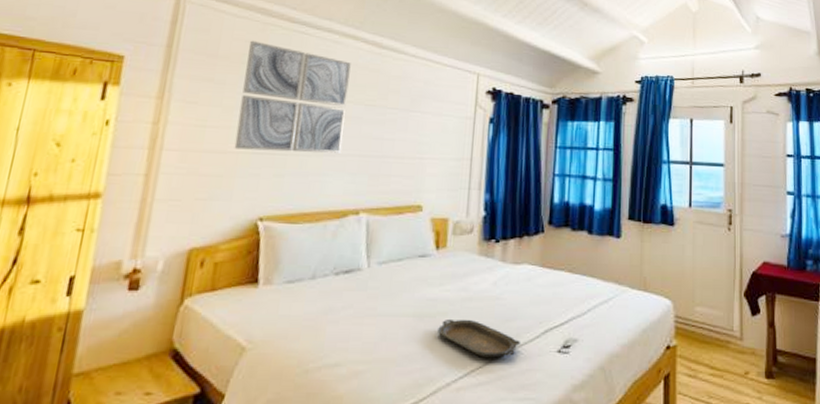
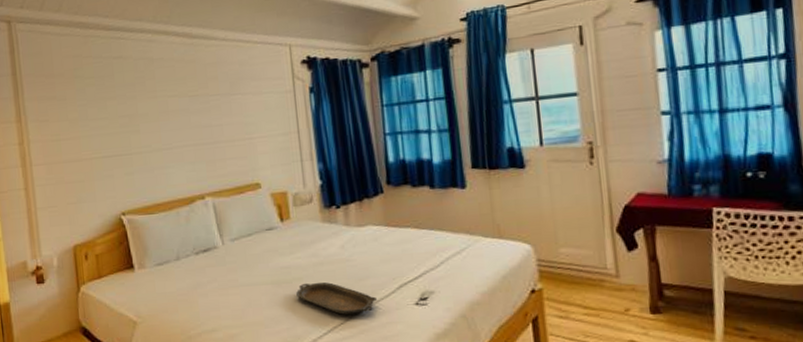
wall art: present [234,40,351,153] -> none [76,54,177,156]

